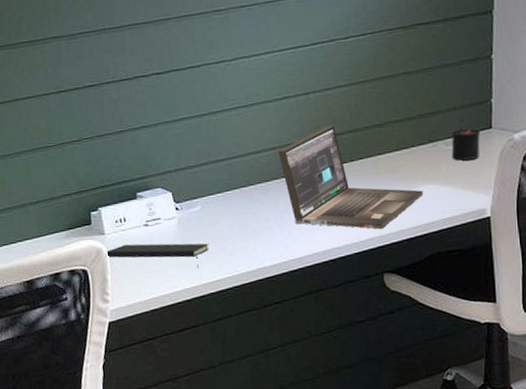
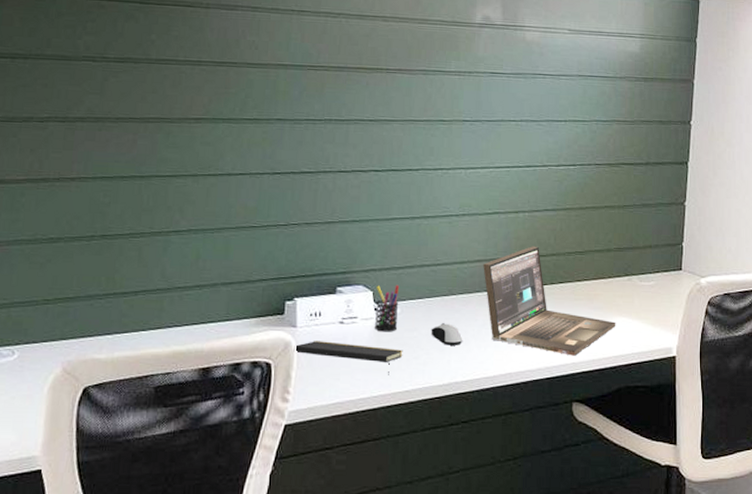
pen holder: none [174,182,200,229] -> present [375,285,400,332]
computer mouse: none [233,213,267,234] -> present [431,323,463,346]
candle: present [450,119,481,161] -> none [644,258,672,298]

